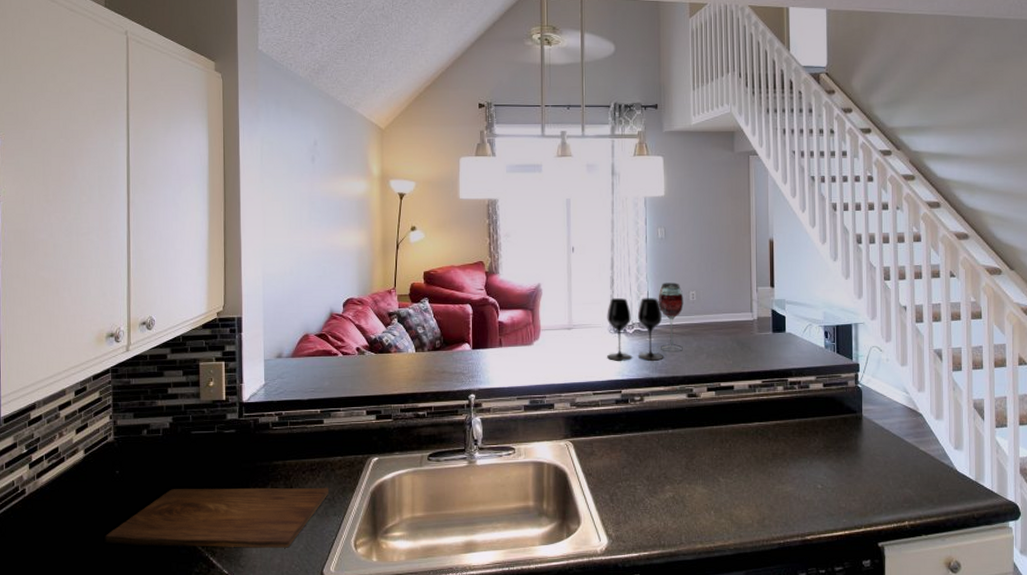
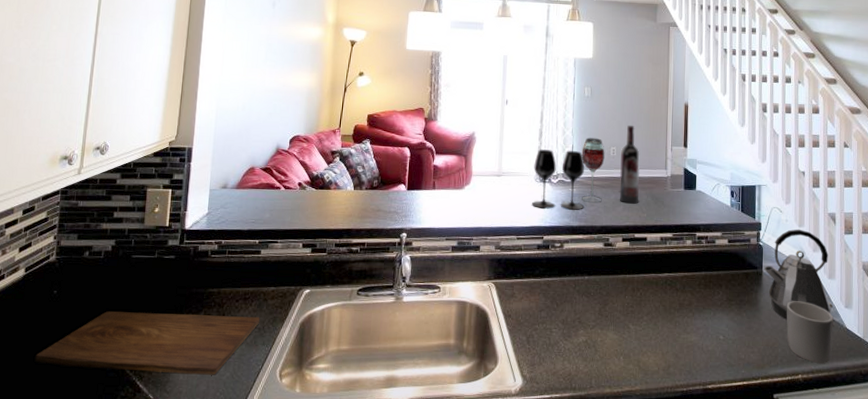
wine bottle: none [700,266,724,352] -> present [619,124,640,205]
kettle: none [863,368,941,464] -> present [764,229,833,319]
mug: none [889,445,942,508] -> present [786,301,834,363]

